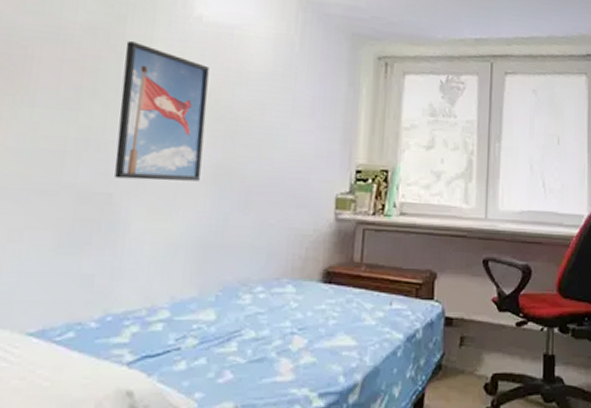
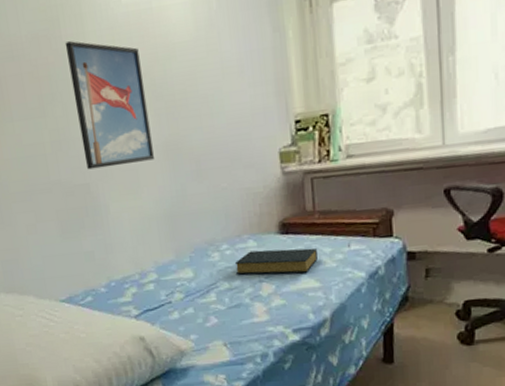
hardback book: none [265,297,358,329] -> present [234,248,318,275]

